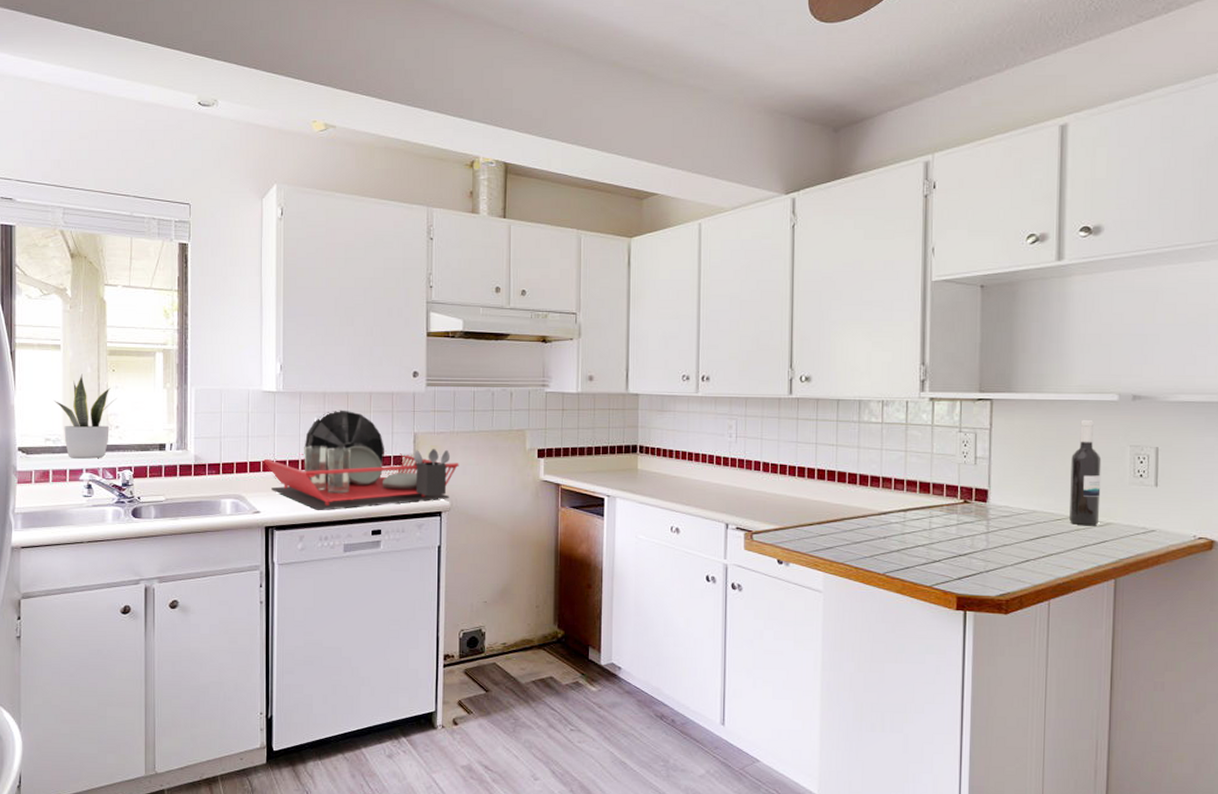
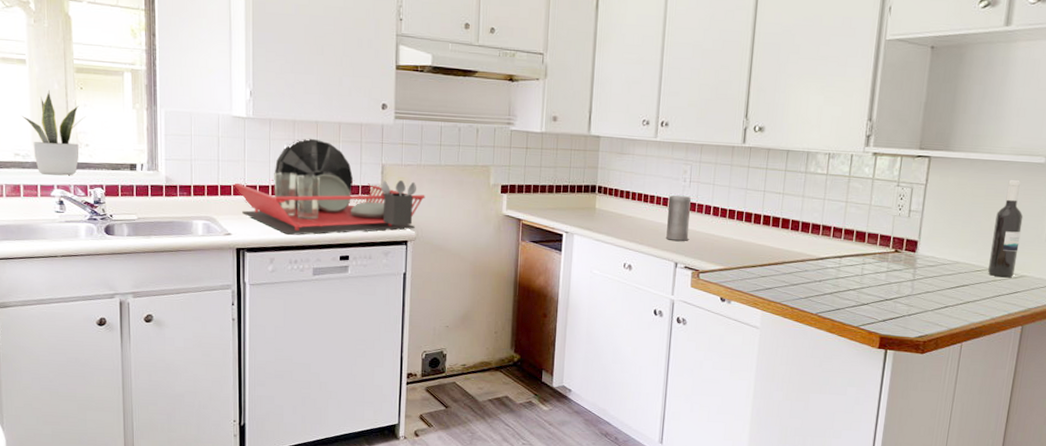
canister: none [713,451,739,500] -> present [665,195,692,241]

